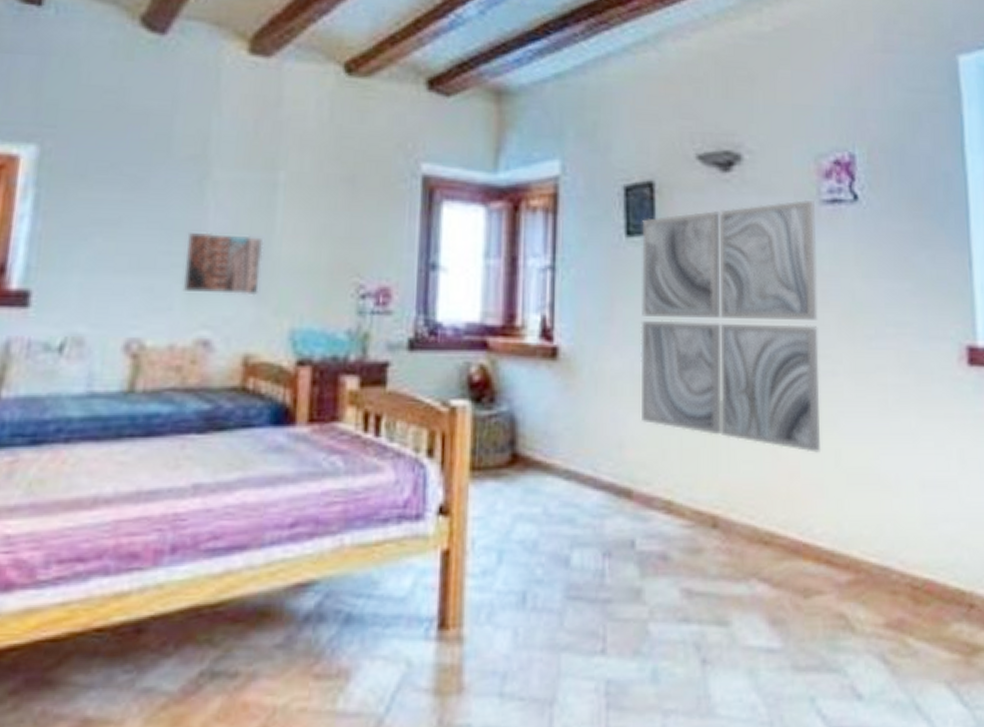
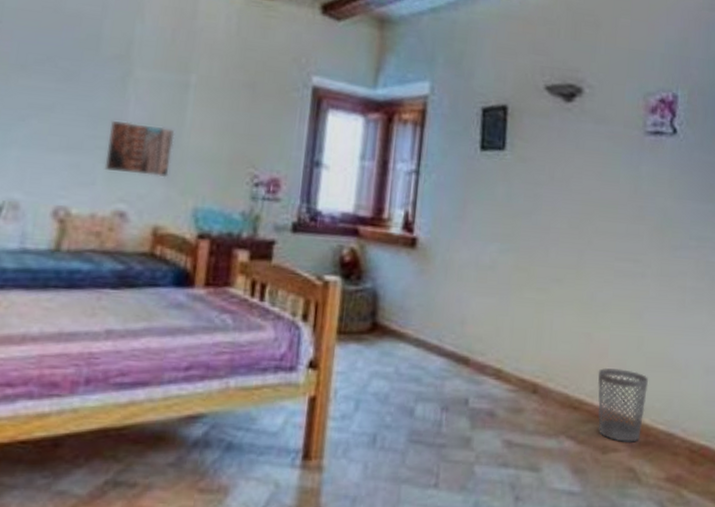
wall art: present [640,199,822,453] -> none [482,130,640,339]
wastebasket: none [790,491,853,582] -> present [597,368,649,442]

